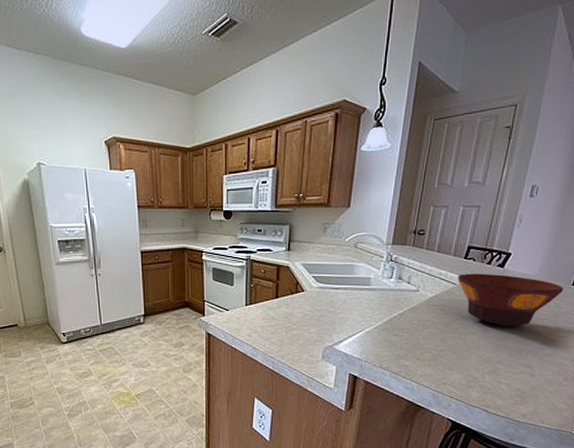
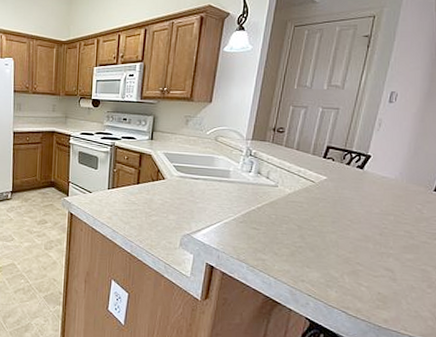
bowl: present [457,273,564,326] -> none [316,172,426,228]

